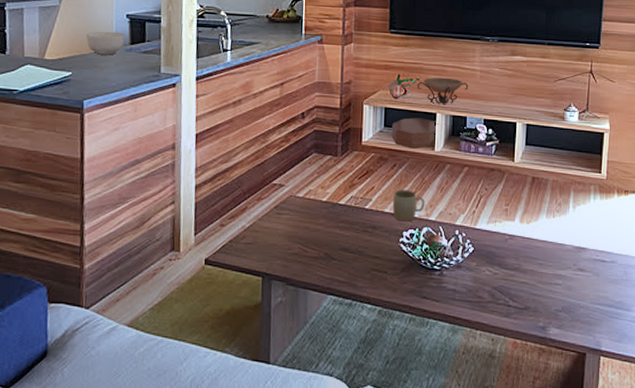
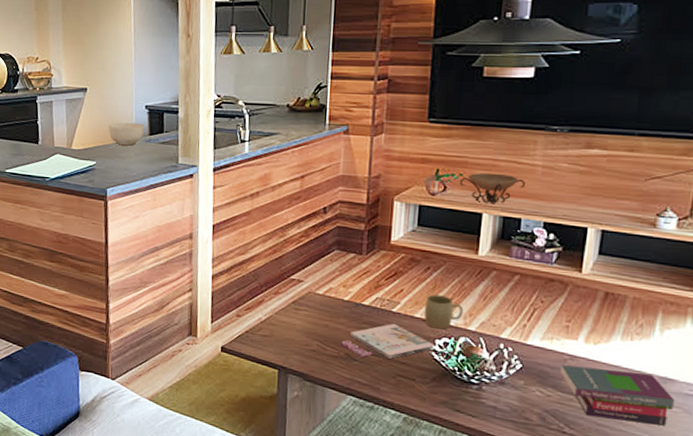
magazine: none [321,219,403,255] -> present [341,323,436,359]
decorative box: present [392,117,438,149] -> none [427,217,484,252]
books: none [503,244,587,289] -> present [559,365,674,426]

